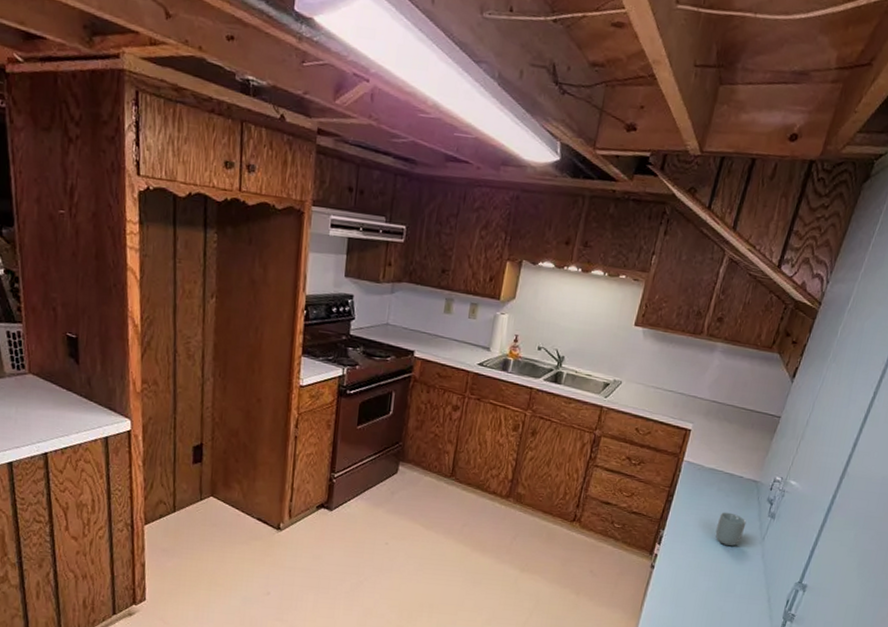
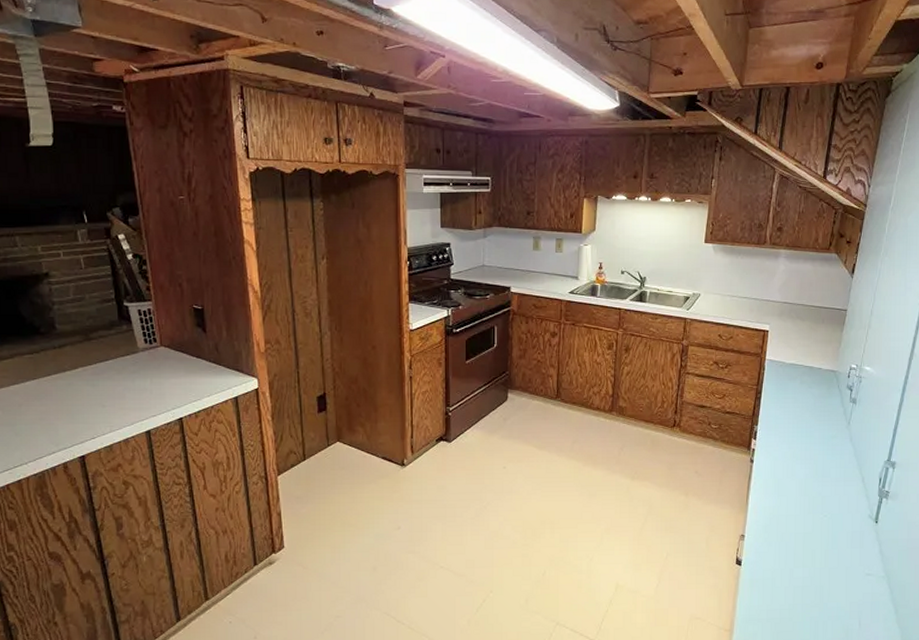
cup: present [715,512,747,547] -> none [804,402,831,434]

